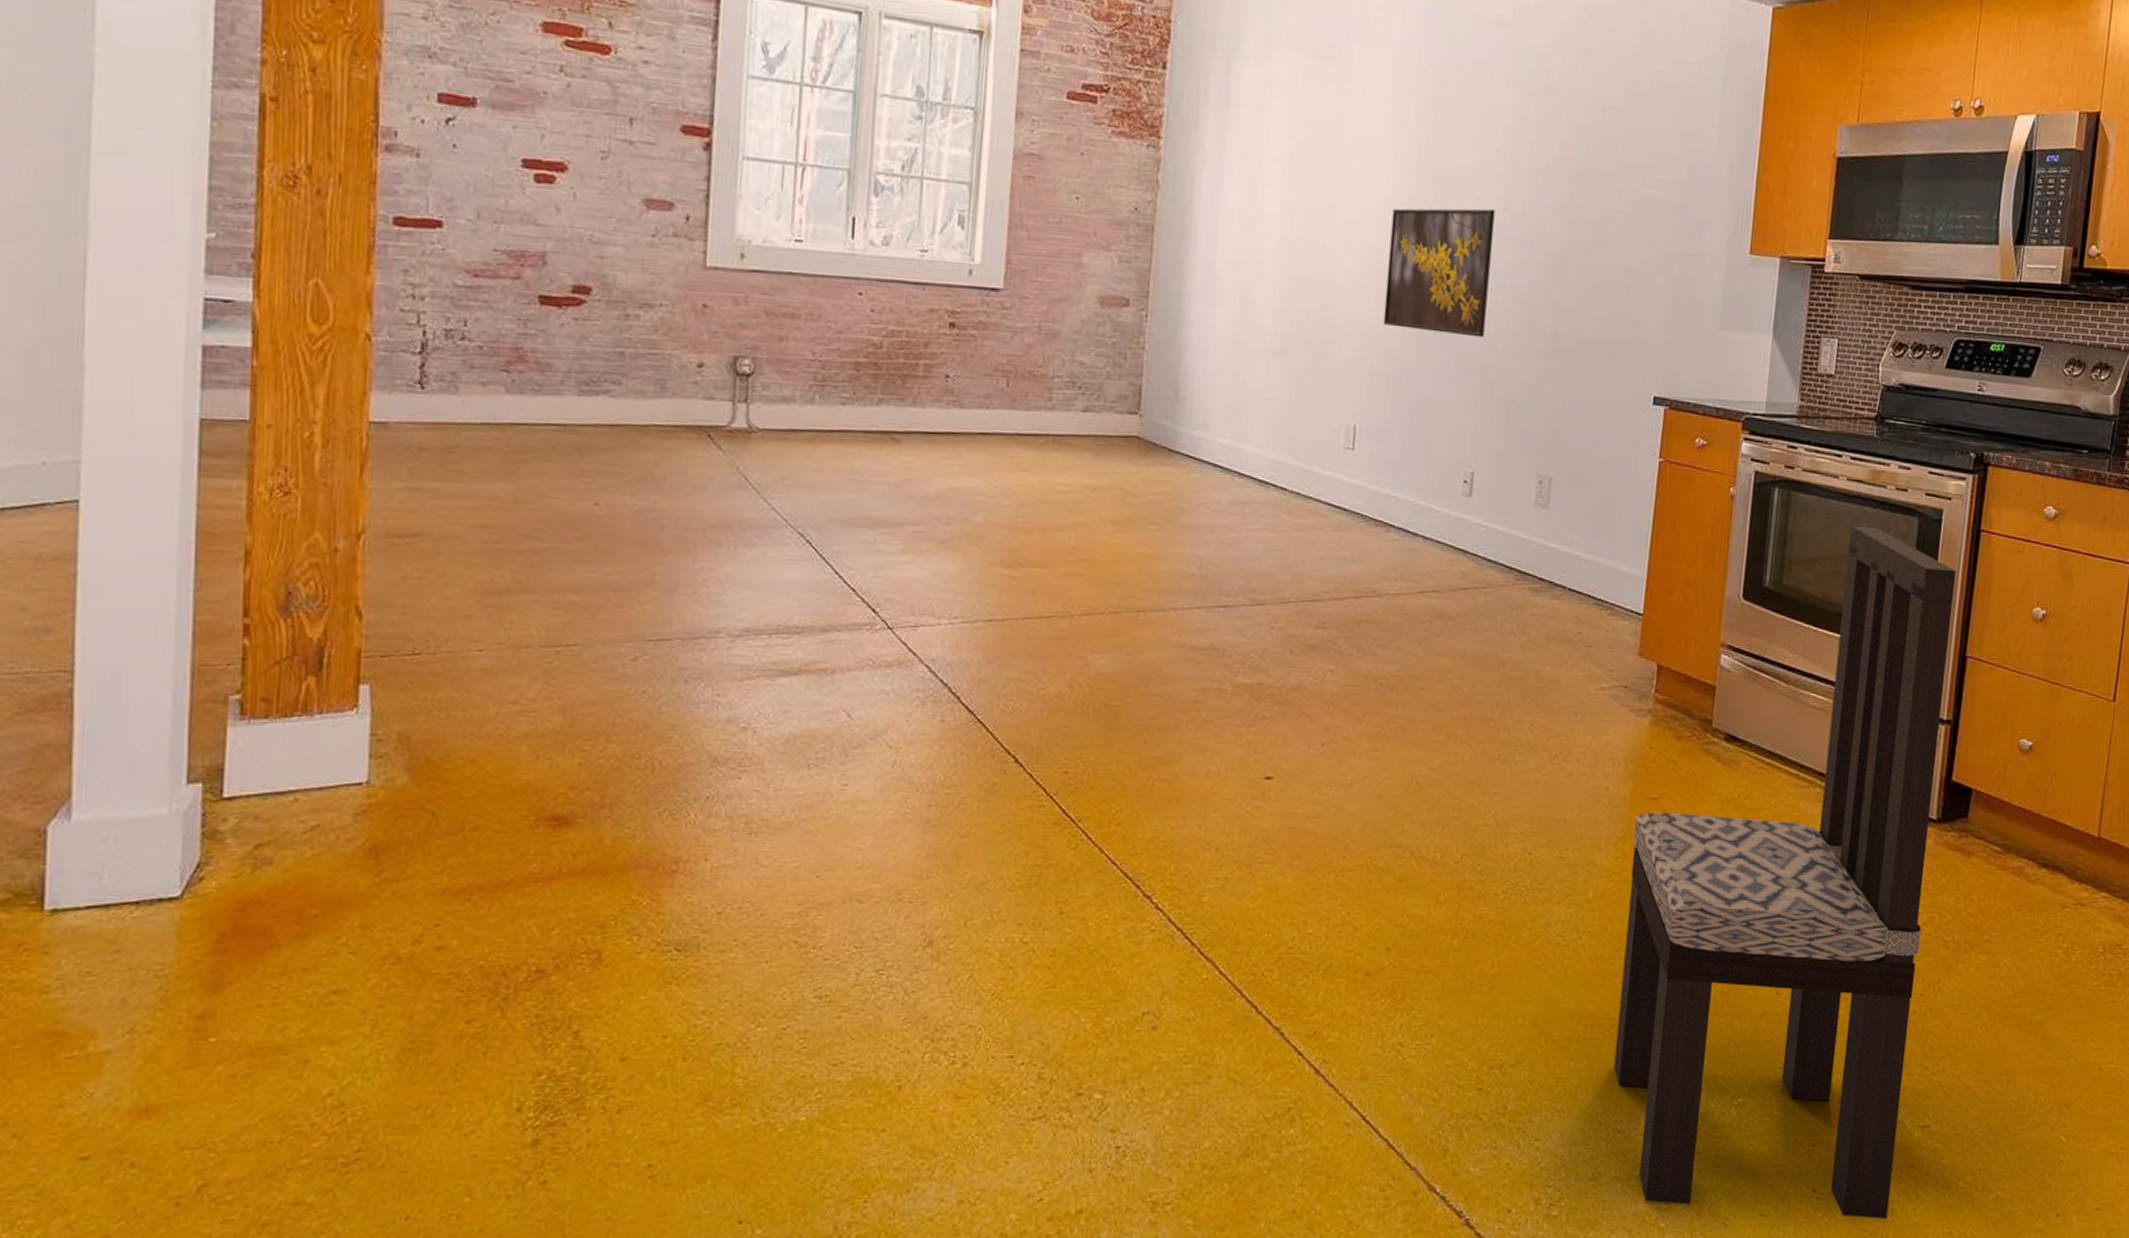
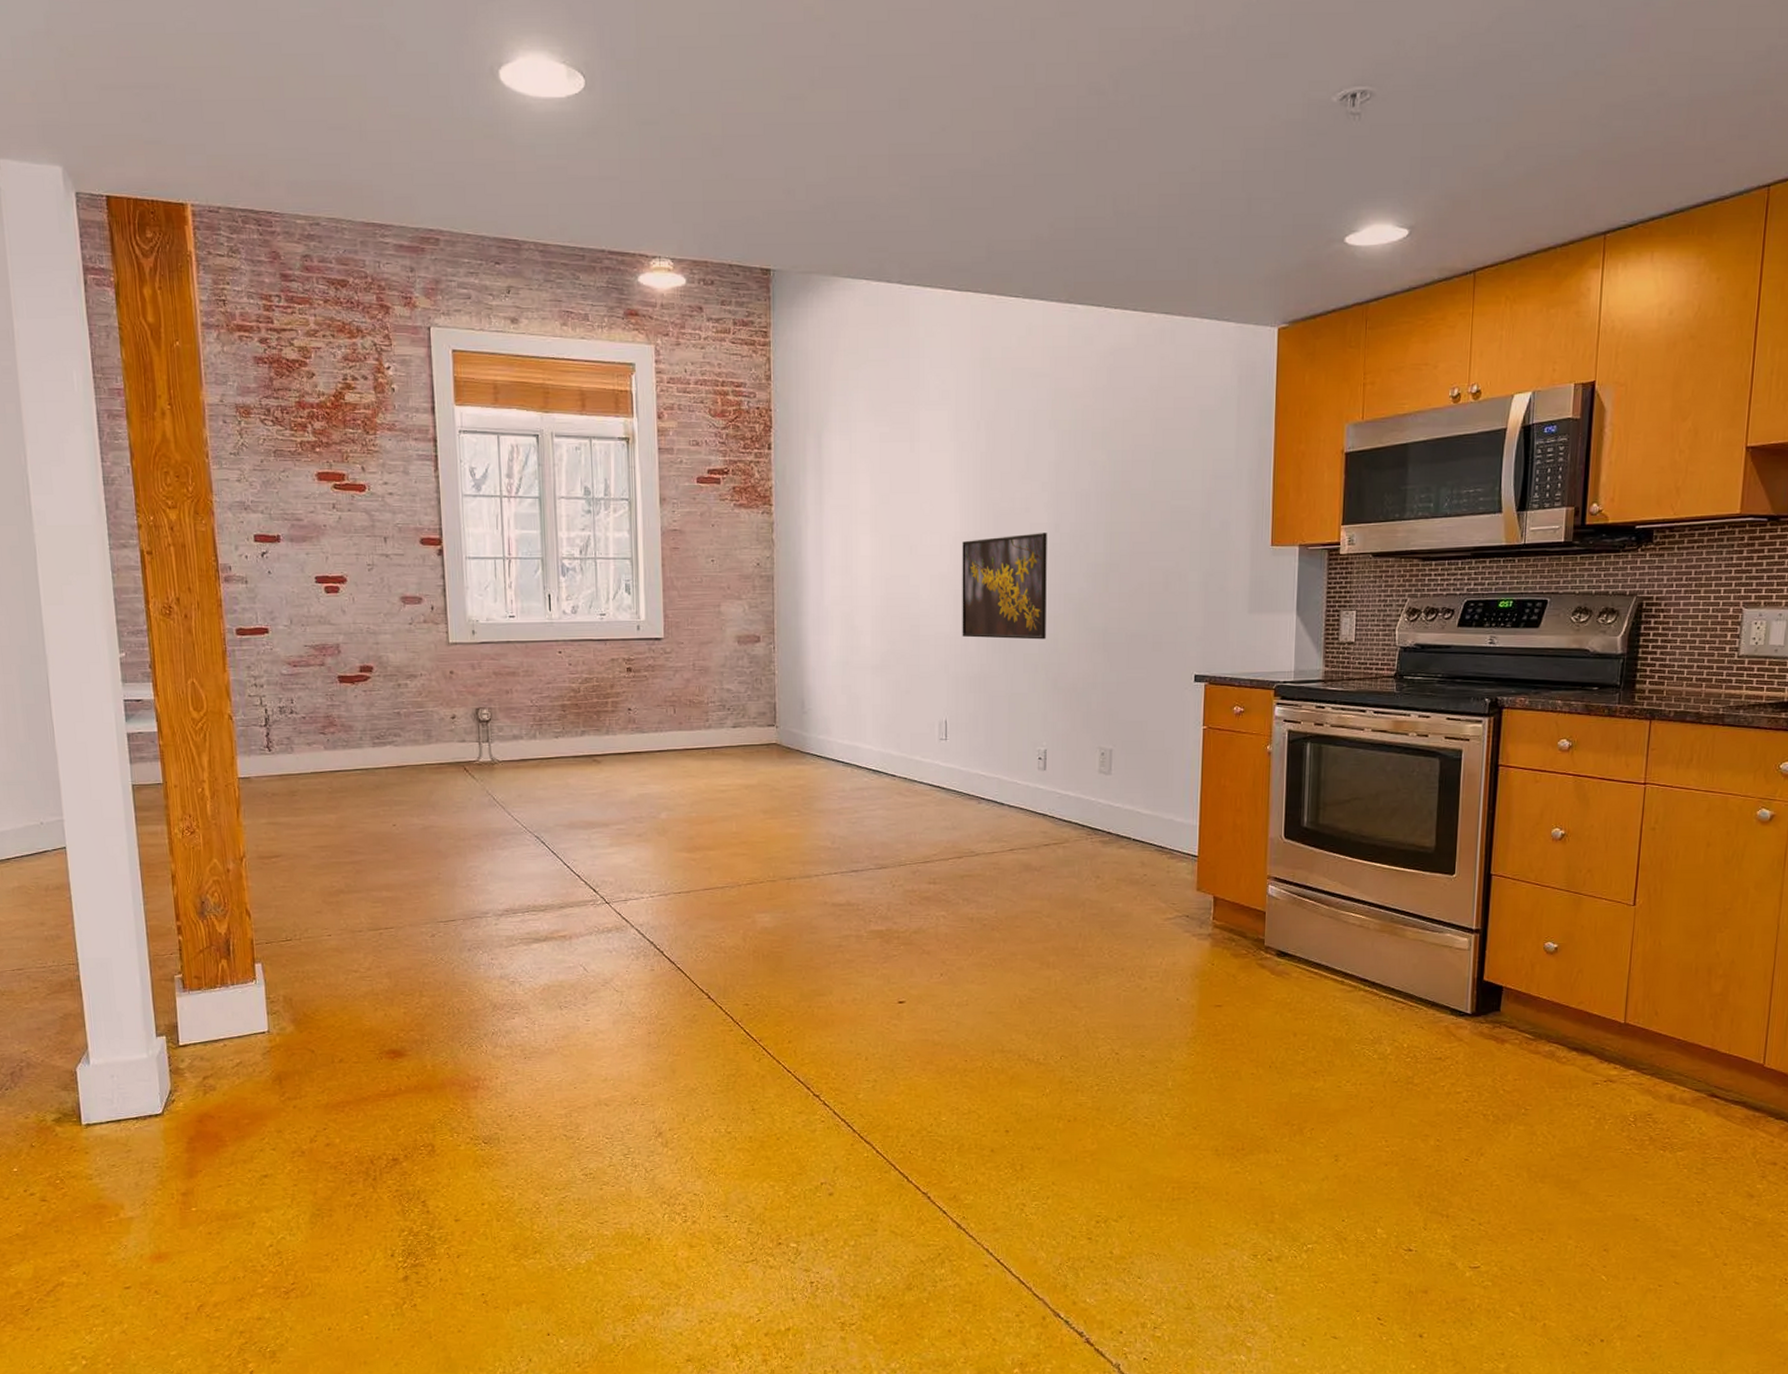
dining chair: present [1614,525,1957,1220] -> none [1199,769,1478,1342]

